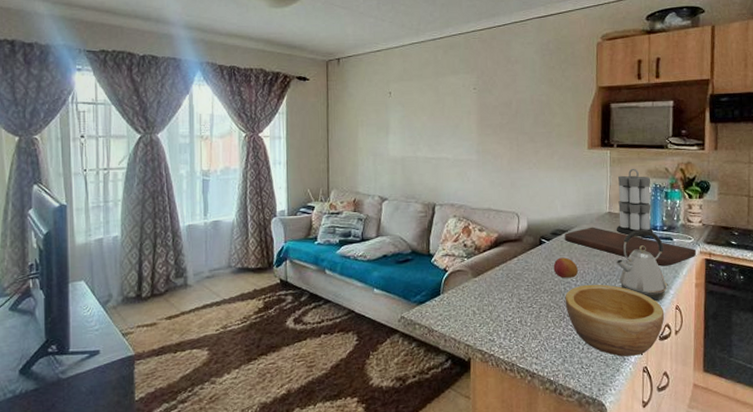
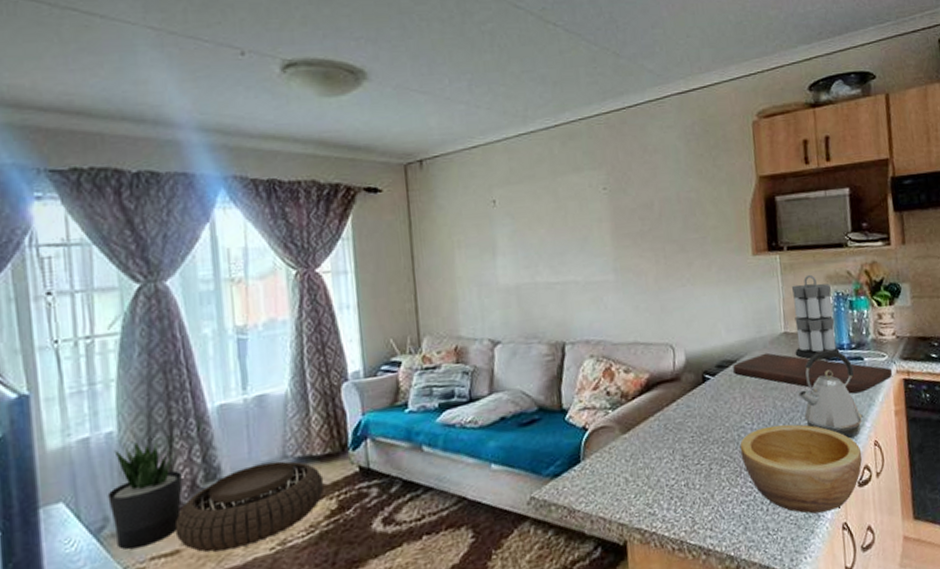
planter: none [112,243,161,319] -> present [107,441,183,550]
pouf: none [154,269,255,328] -> present [174,461,325,553]
fruit: present [553,257,579,279] -> none [722,395,754,423]

